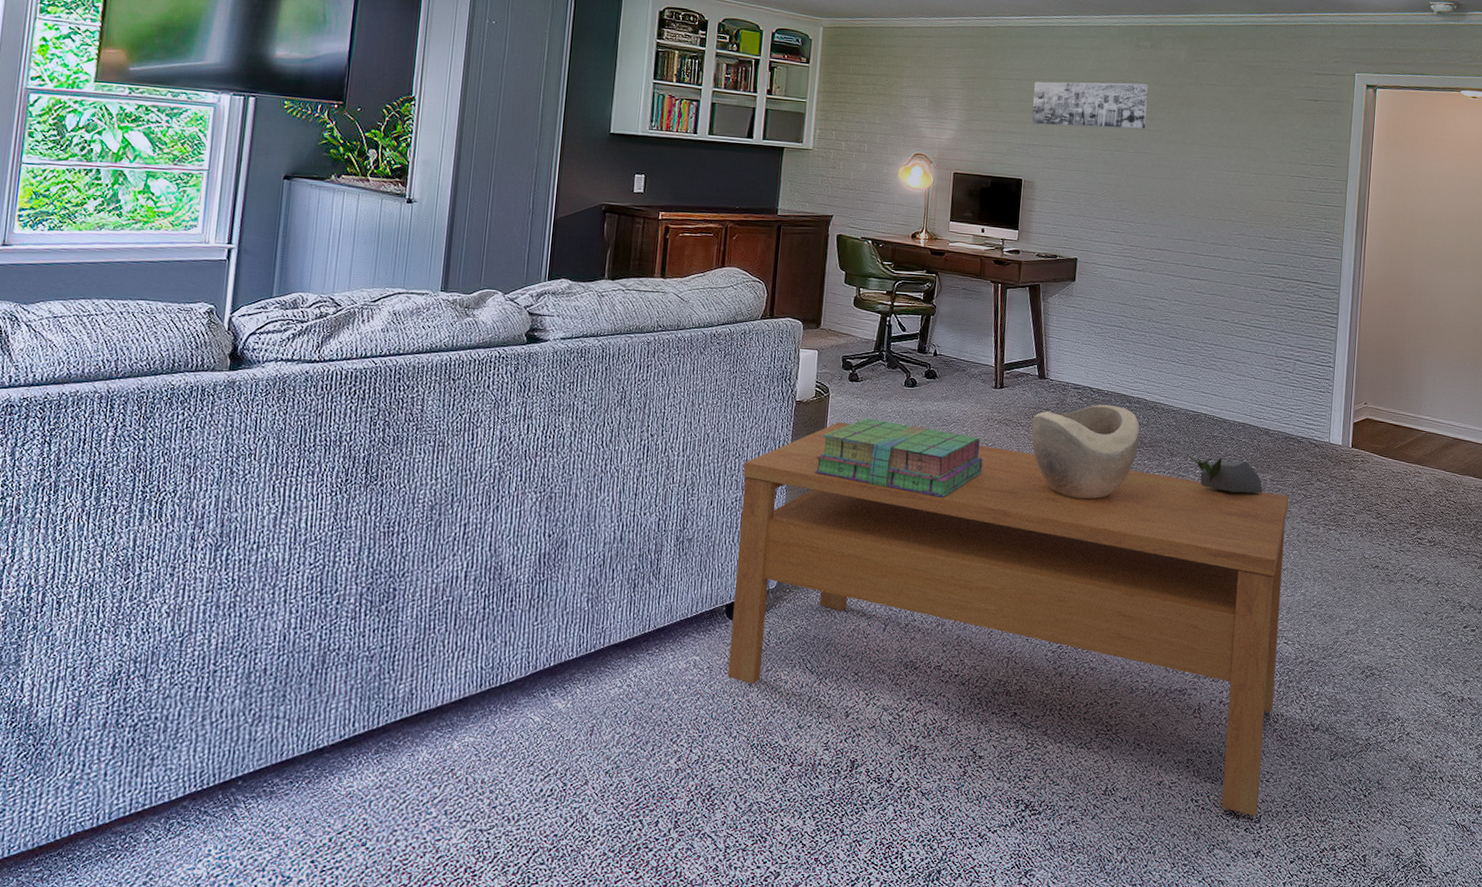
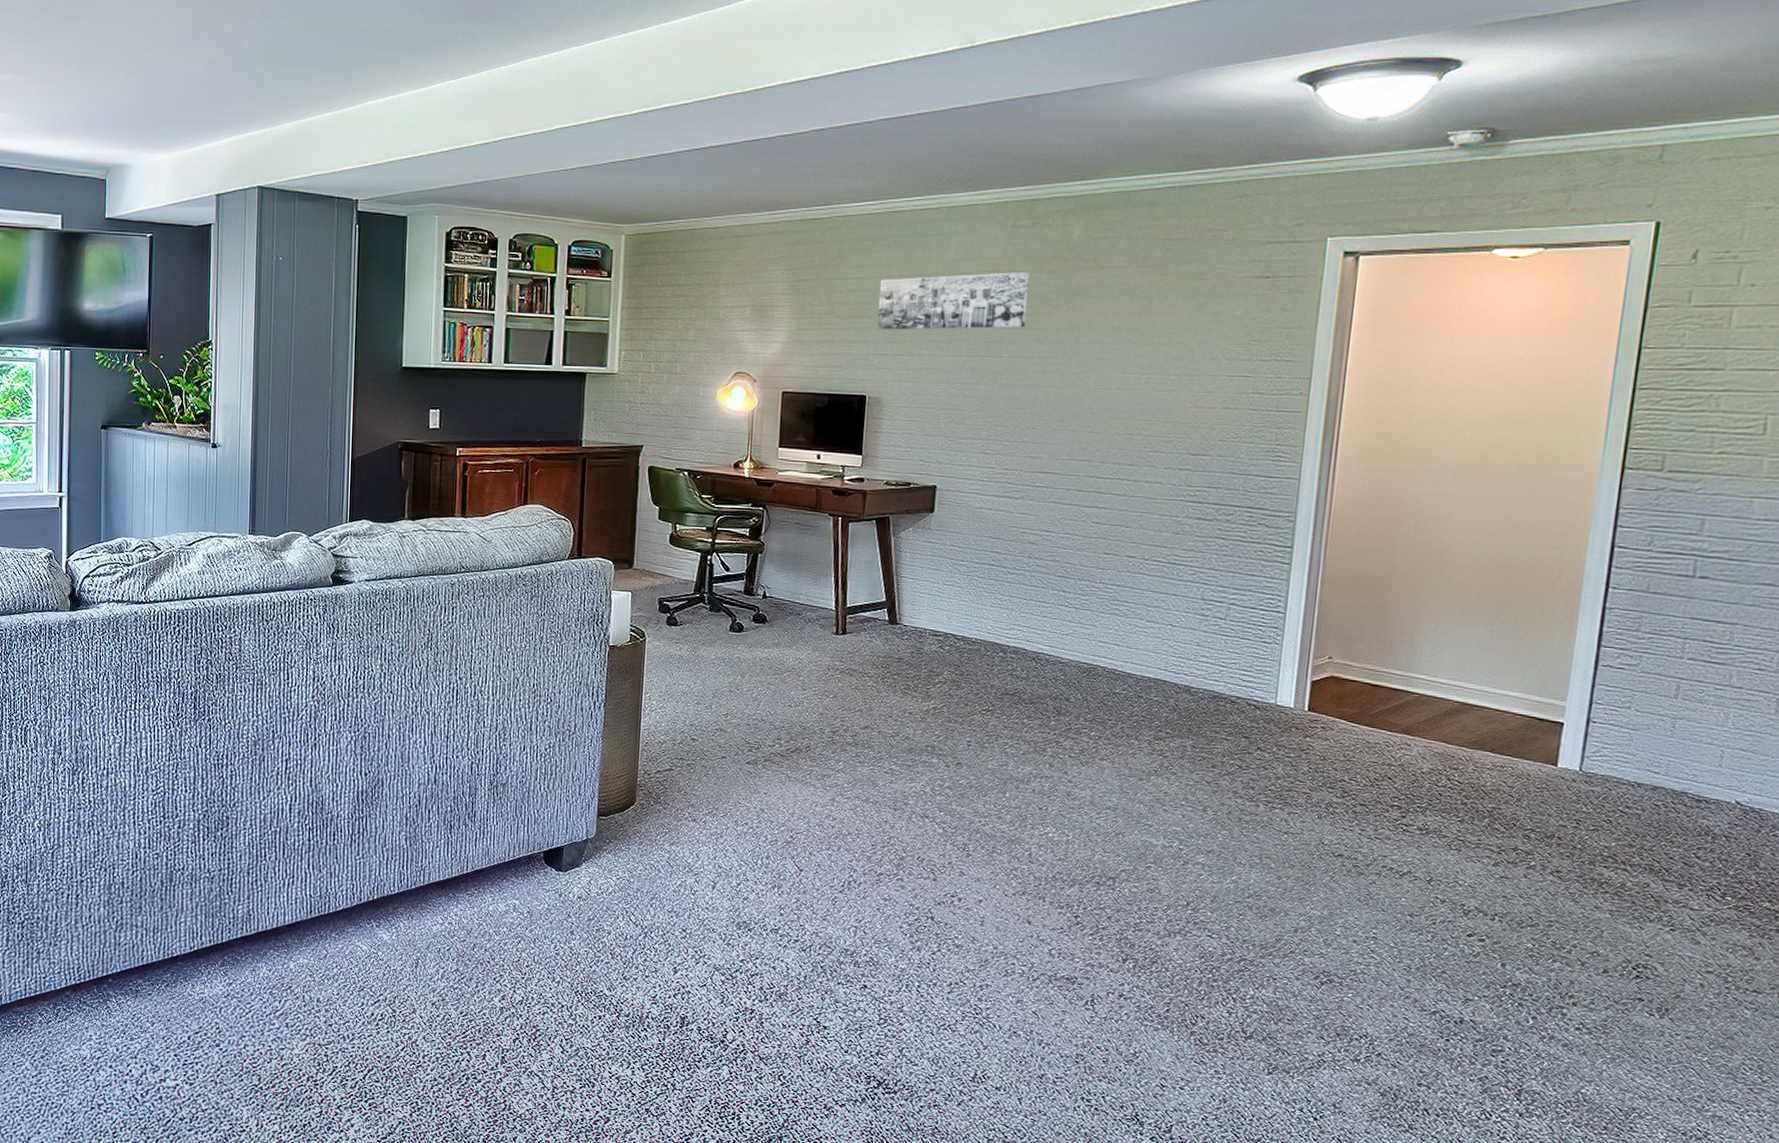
coffee table: present [727,421,1289,816] -> none [548,668,1217,1125]
stack of books: present [814,418,984,498] -> none [632,665,824,752]
decorative bowl: present [1031,404,1141,499] -> none [881,653,1018,761]
succulent plant: present [1184,452,1263,494] -> none [1075,711,1181,762]

